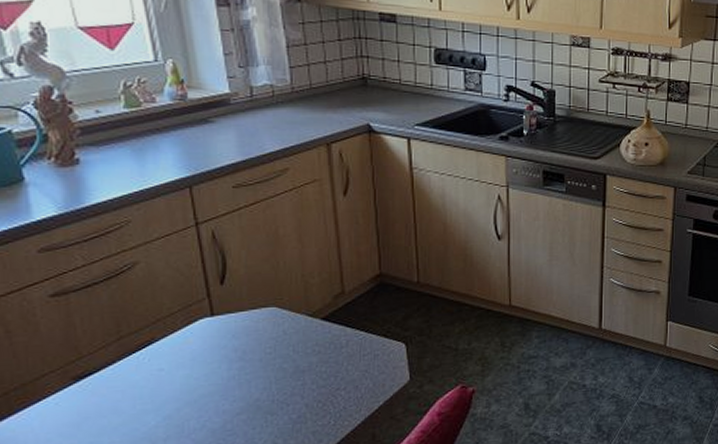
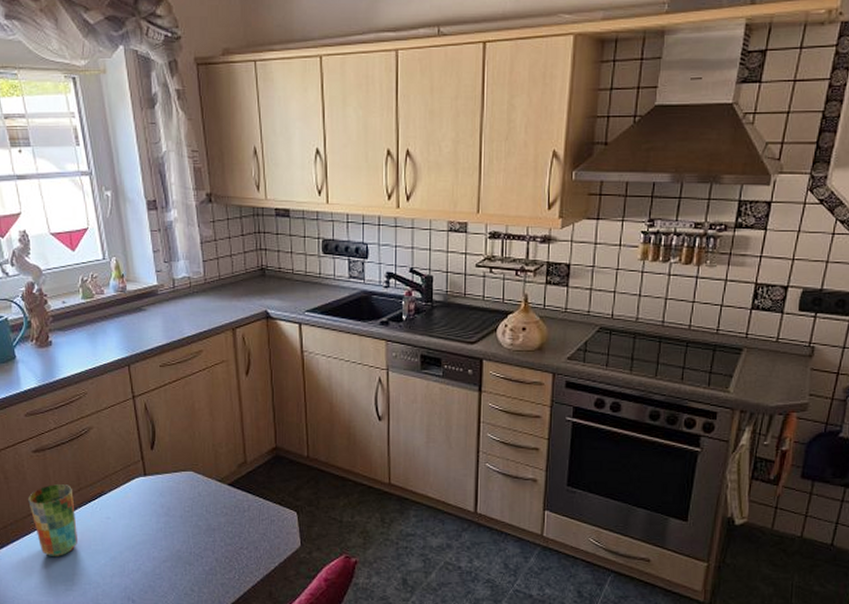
cup: none [42,333,116,425] -> present [28,484,77,557]

